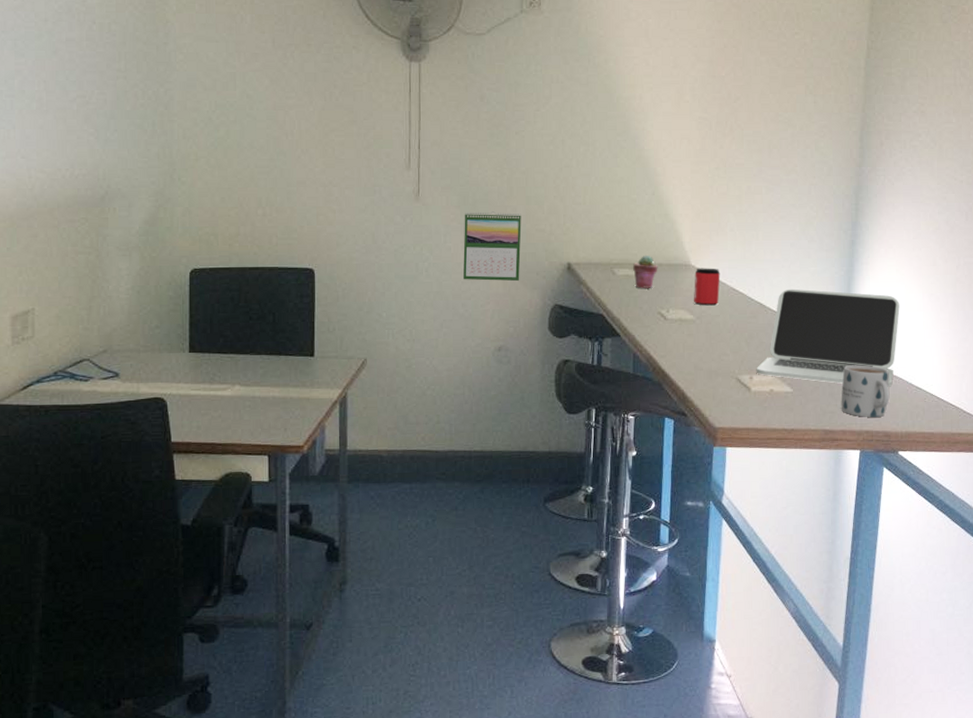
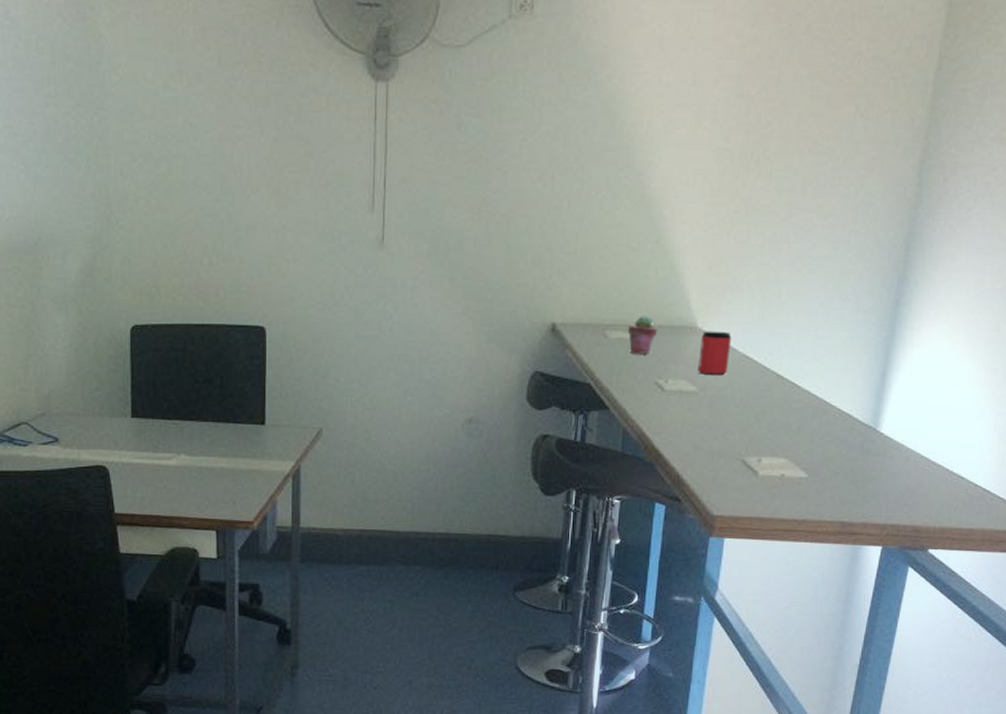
calendar: present [463,211,522,282] -> none [432,262,500,344]
laptop: present [756,288,900,387] -> none [766,357,948,475]
mug: present [841,365,890,417] -> none [863,448,927,509]

